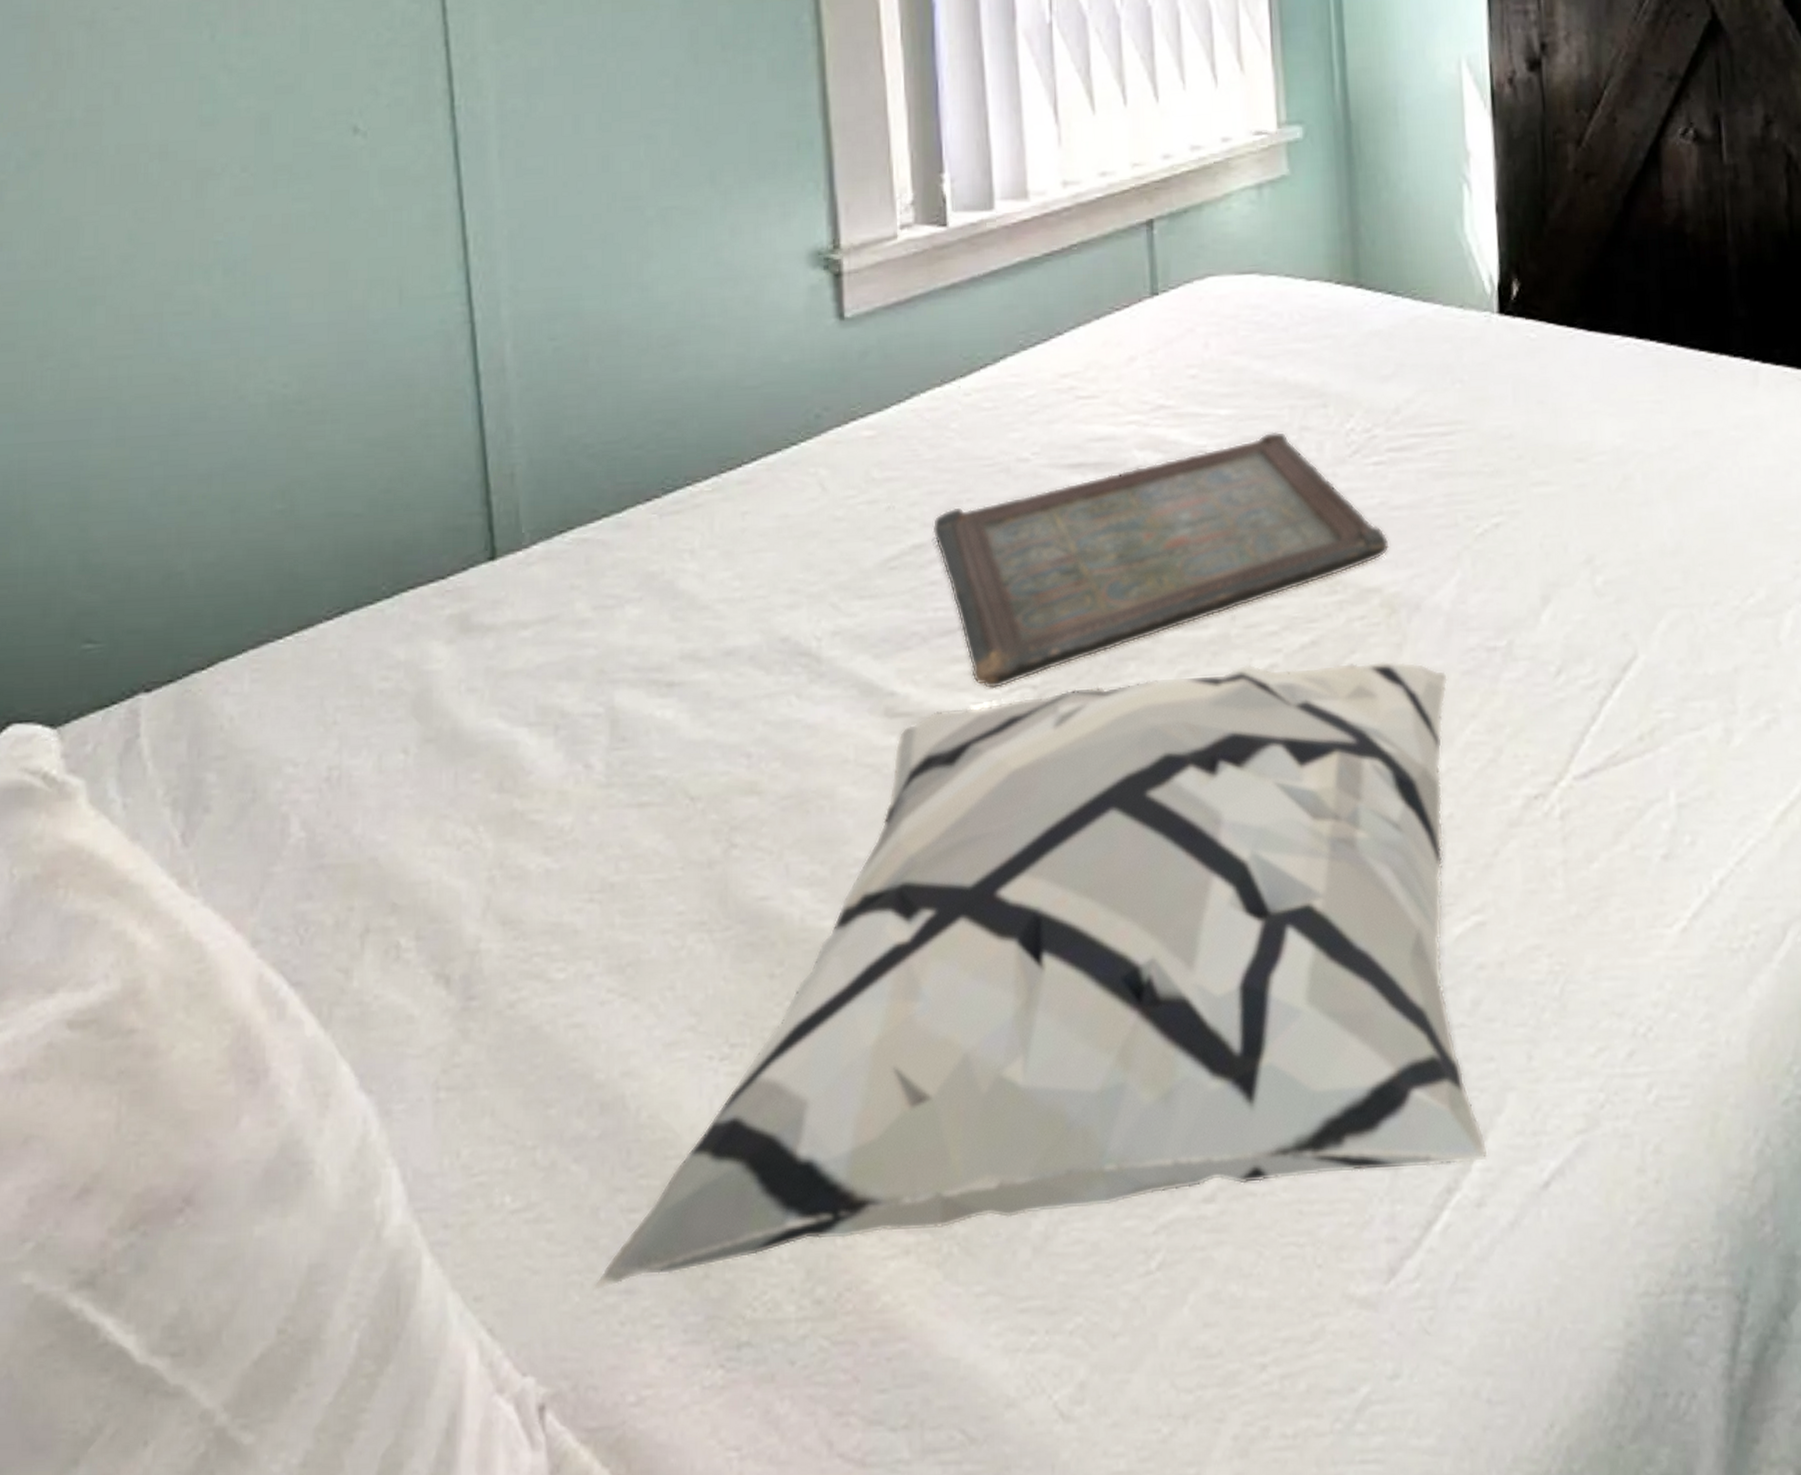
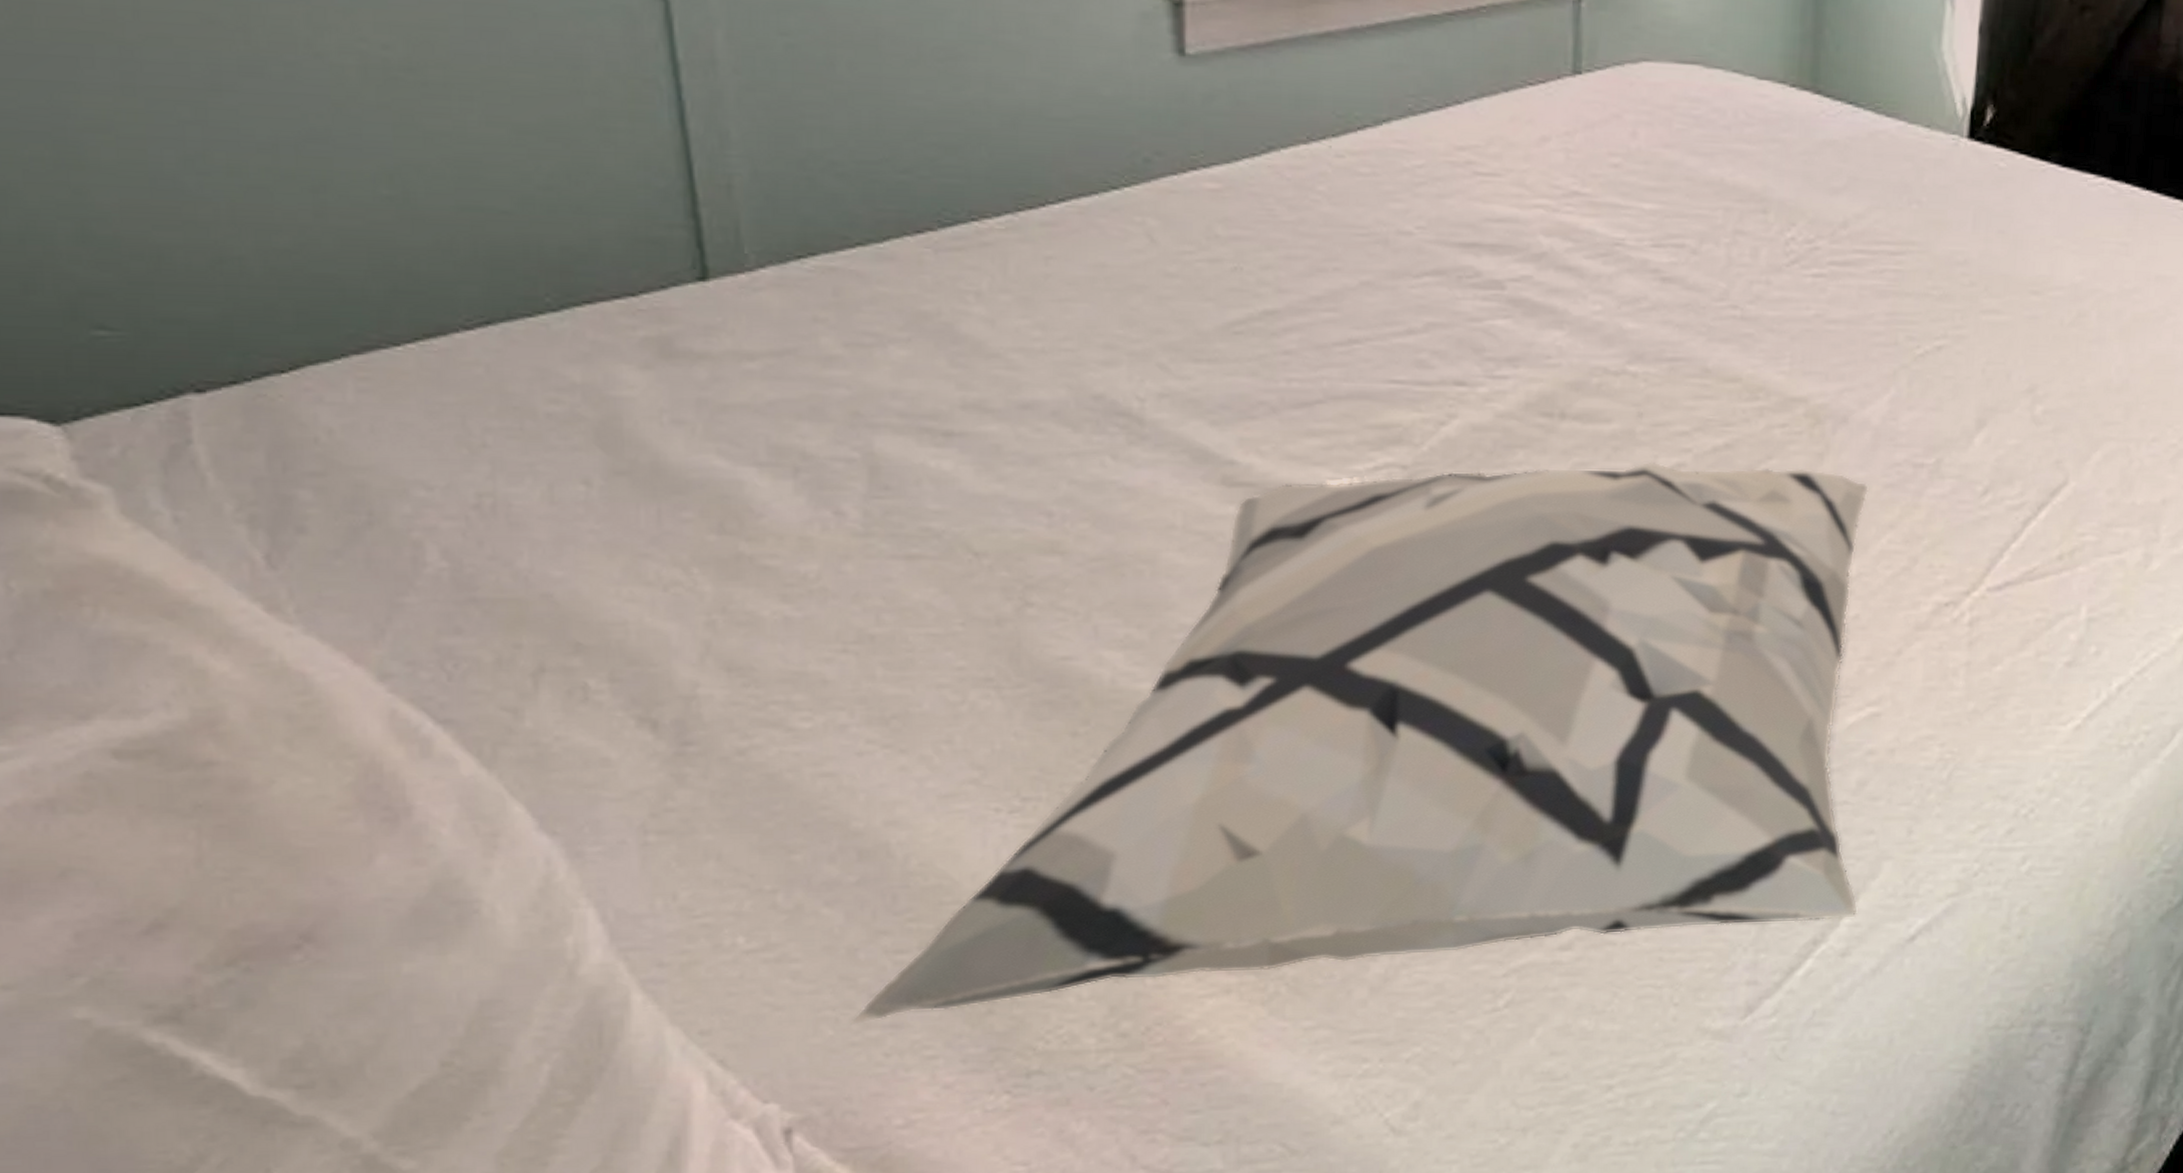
serving tray: present [932,431,1389,690] -> none [1289,232,1821,466]

